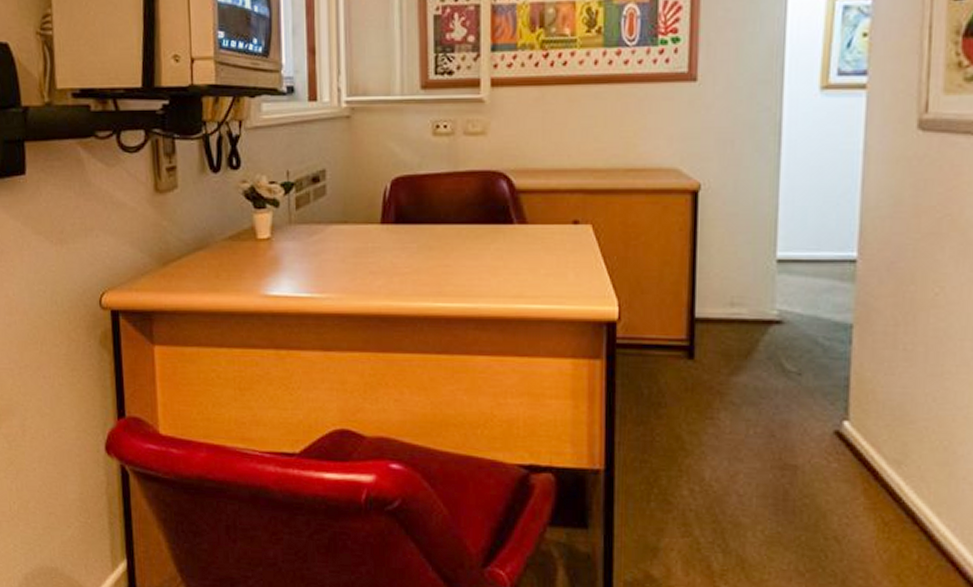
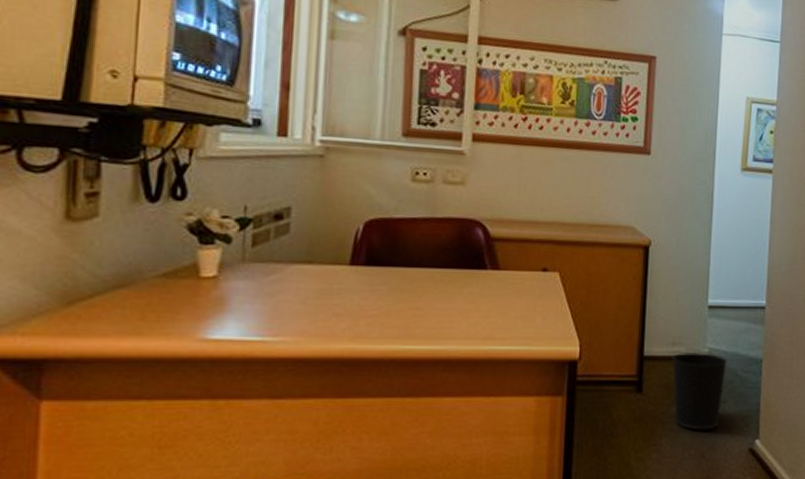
wastebasket: none [730,314,805,406] -> present [672,351,728,430]

